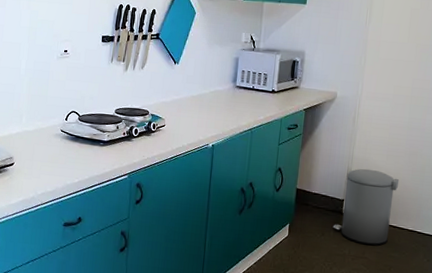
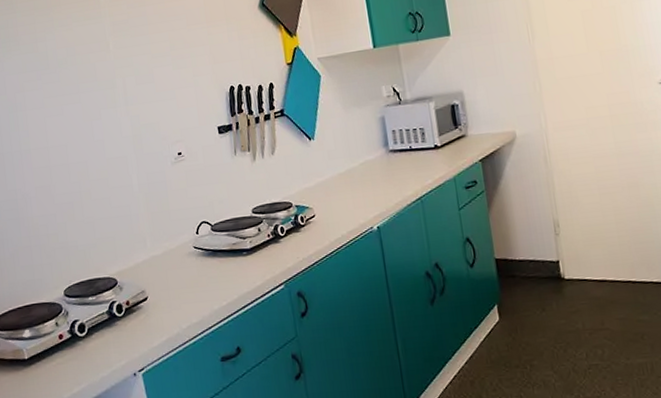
pedal bin: present [332,168,400,246] -> none [553,215,630,313]

